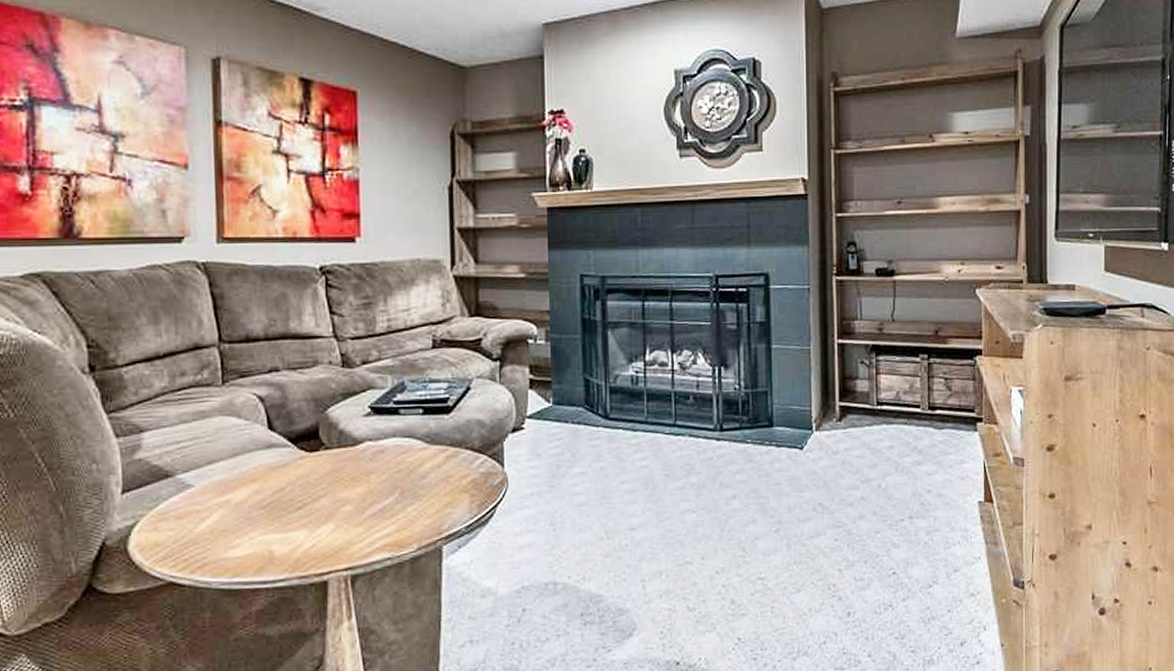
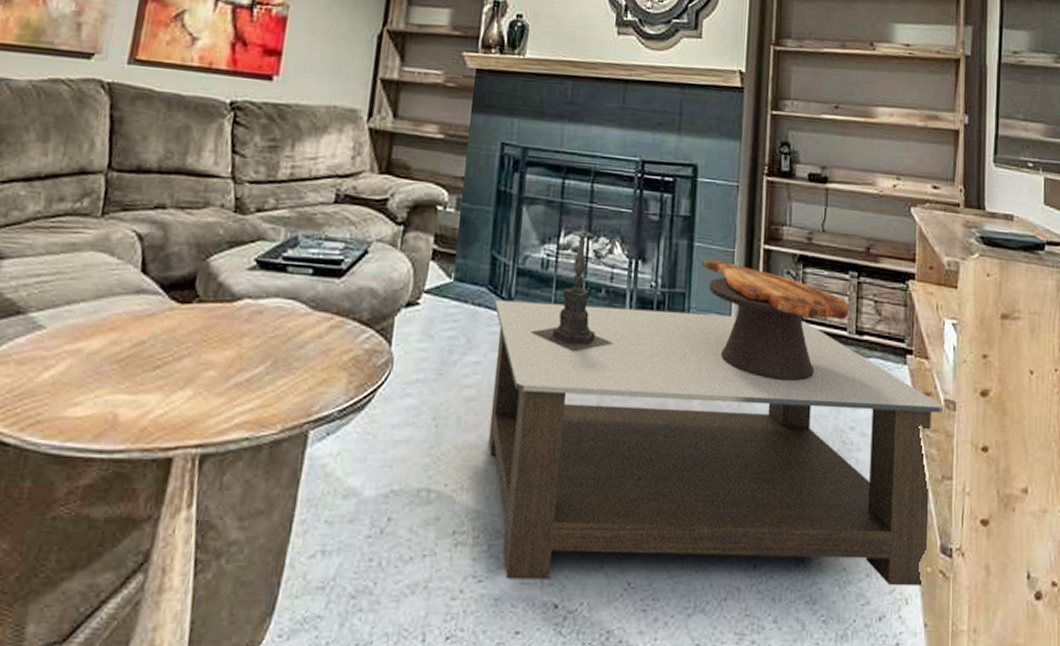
coffee table: none [593,404,1012,645] -> present [488,299,943,587]
candle holder: none [628,333,705,454] -> present [530,216,613,352]
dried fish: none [781,358,922,459] -> present [702,259,850,382]

